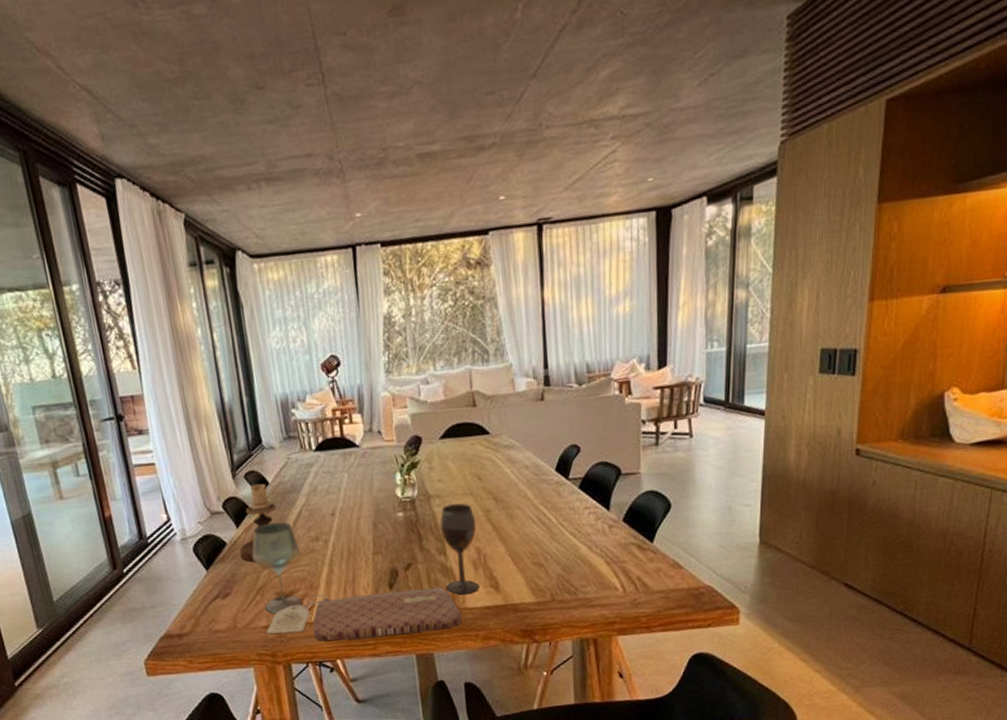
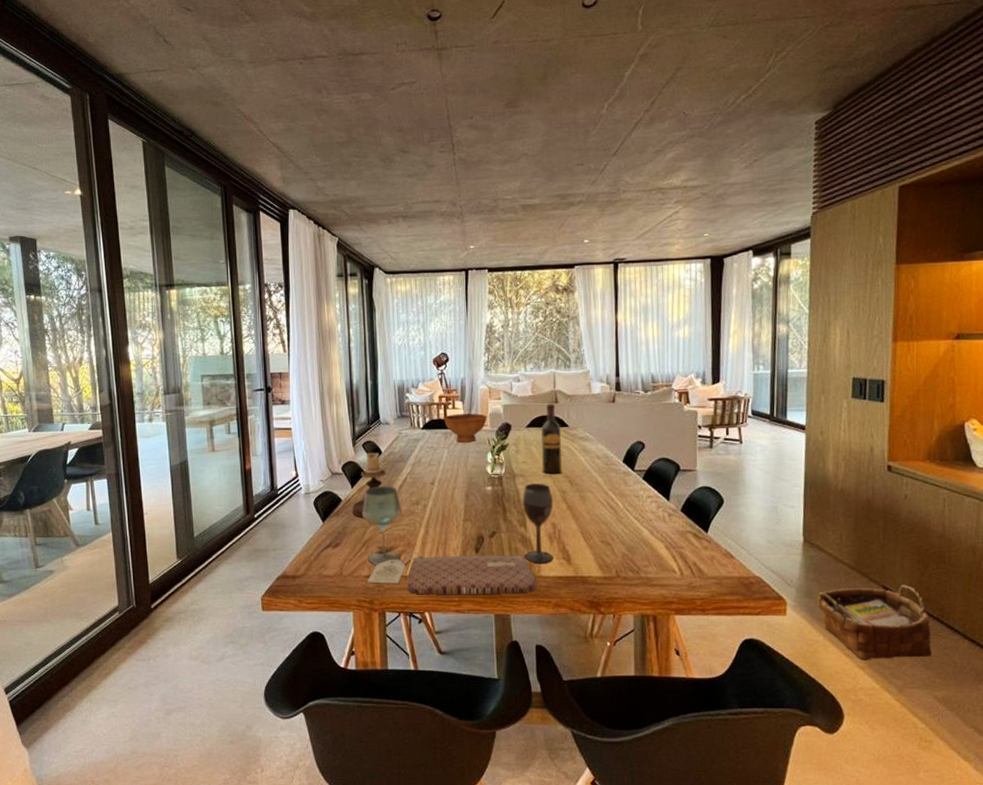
bowl: none [339,427,393,464] -> present [443,413,488,443]
wine bottle: none [457,407,486,492] -> present [540,403,563,475]
woven basket: none [773,579,893,663] -> present [817,584,931,660]

